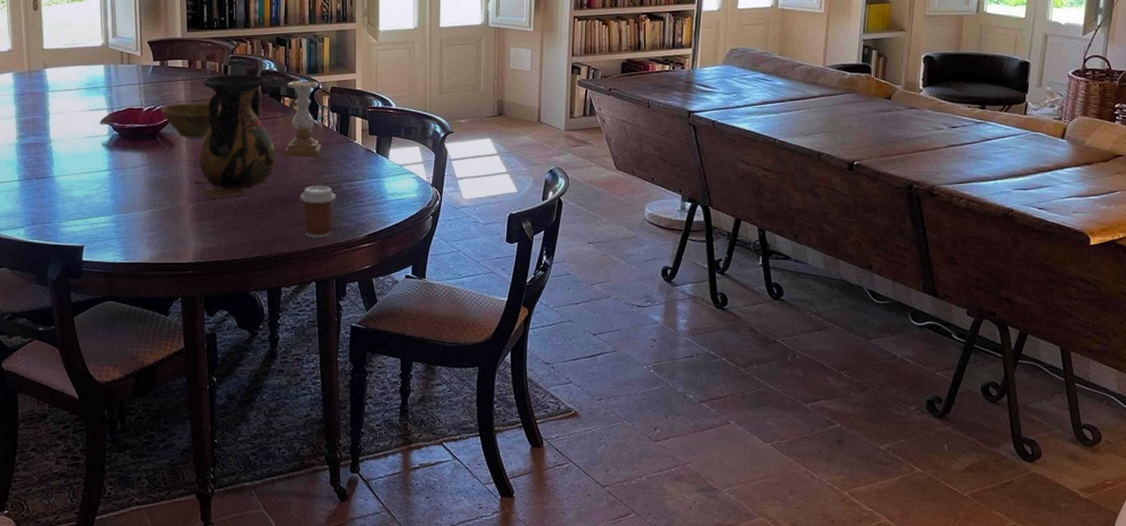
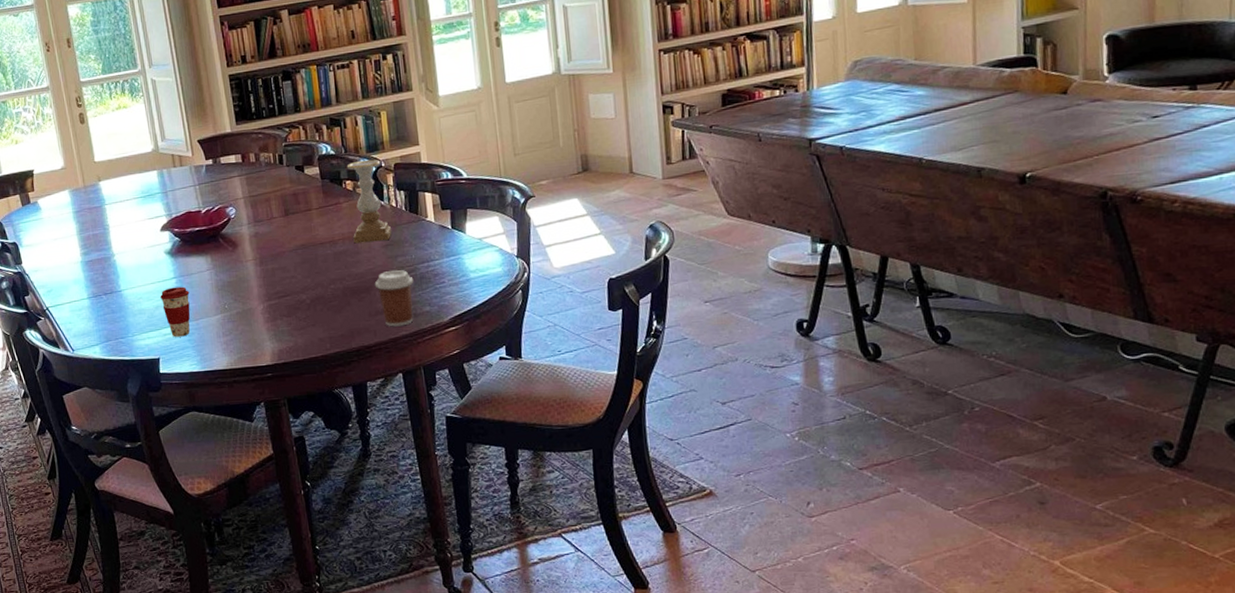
coffee cup: none [92,179,122,228] -> present [160,286,191,337]
bowl: present [160,103,221,138] -> none [219,197,281,236]
vase: present [191,74,276,198] -> none [259,161,345,296]

